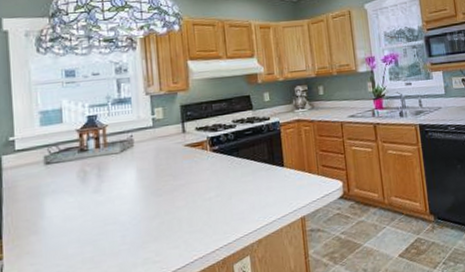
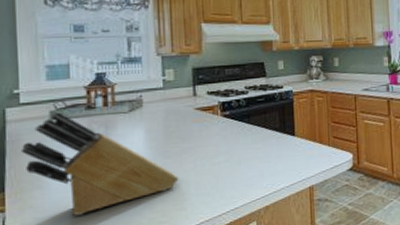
knife block: none [16,156,172,260] -> present [20,112,179,216]

